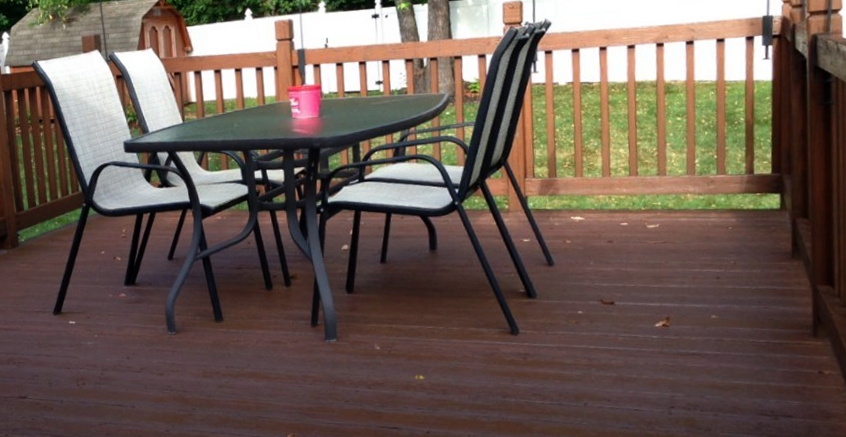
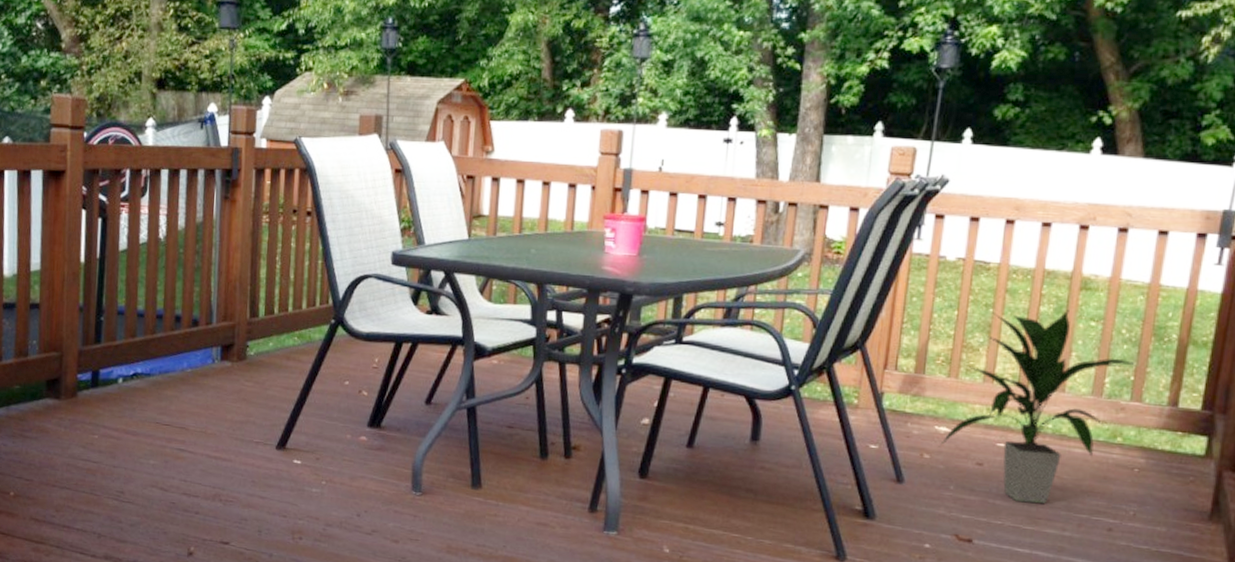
indoor plant: none [576,111,715,267] -> present [938,310,1134,504]

